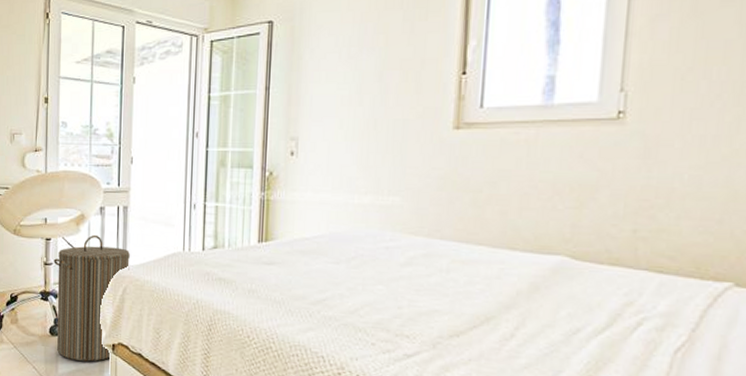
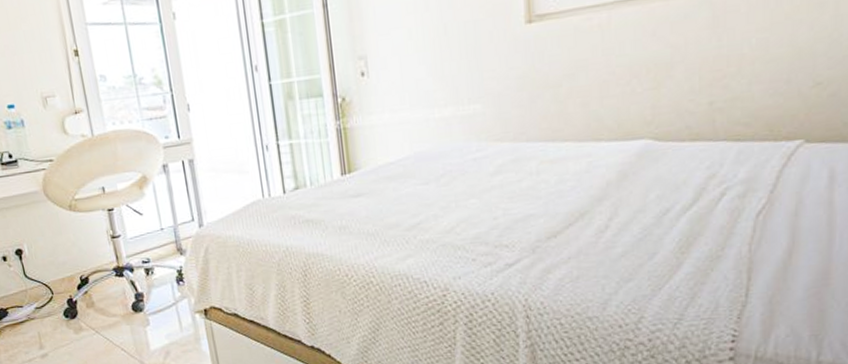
laundry hamper: present [53,234,130,362] -> none [121,196,208,334]

